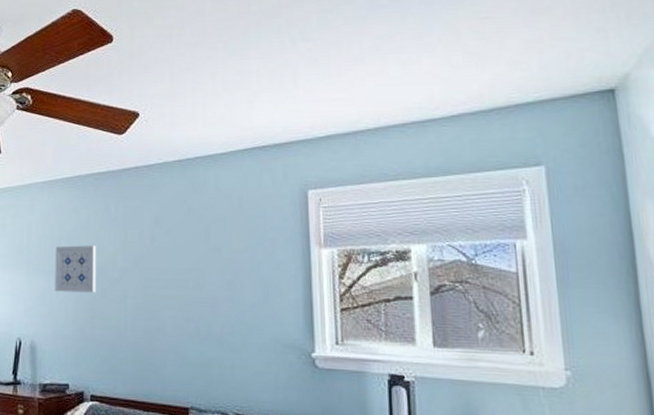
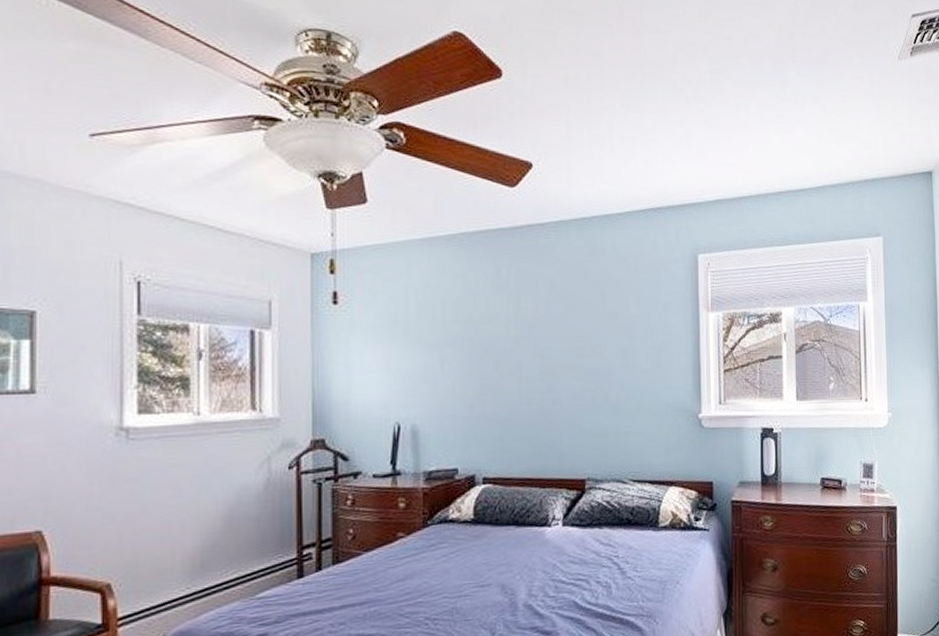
wall art: present [55,245,97,293] -> none [439,313,488,367]

